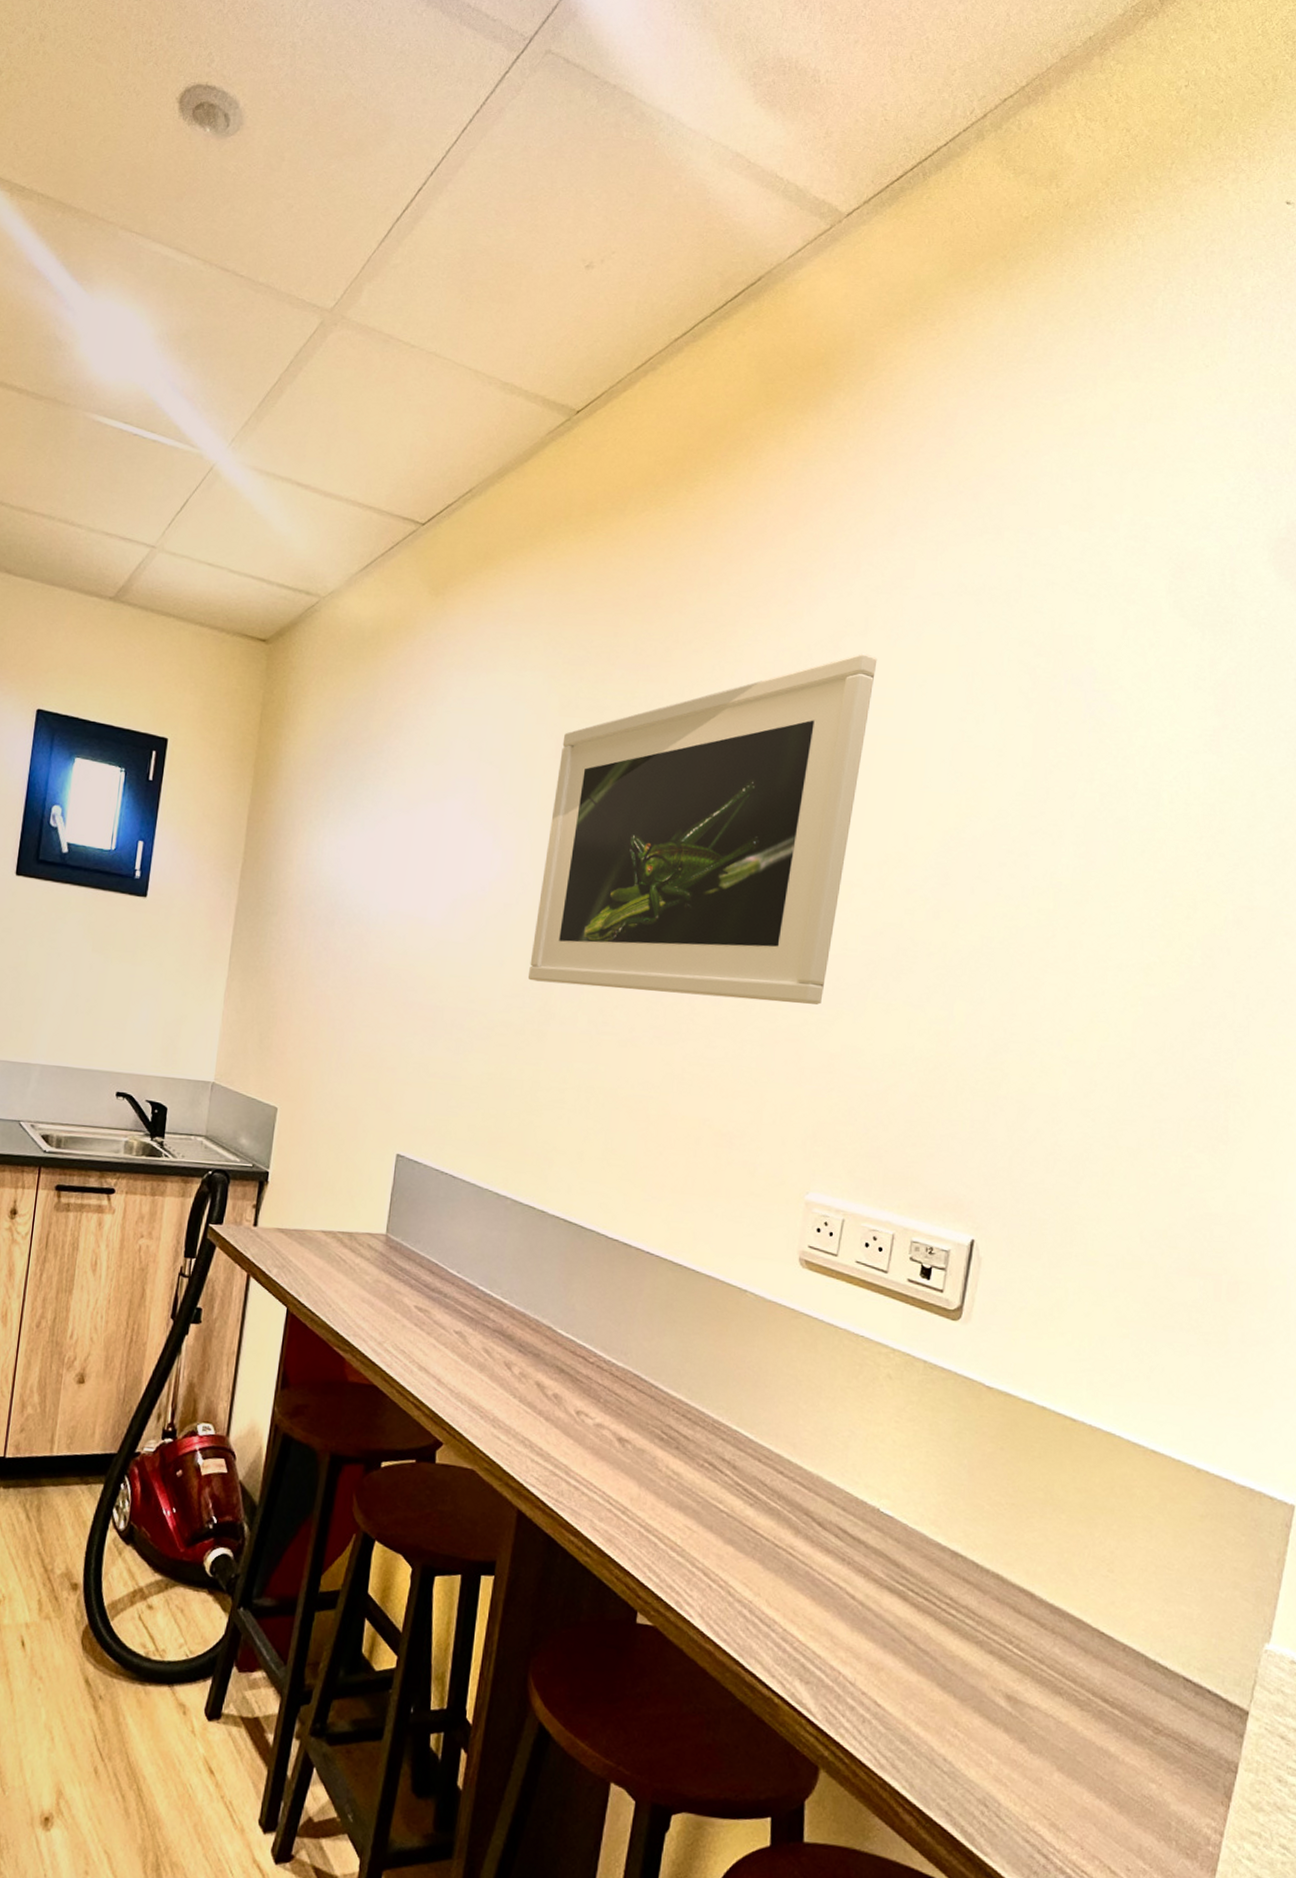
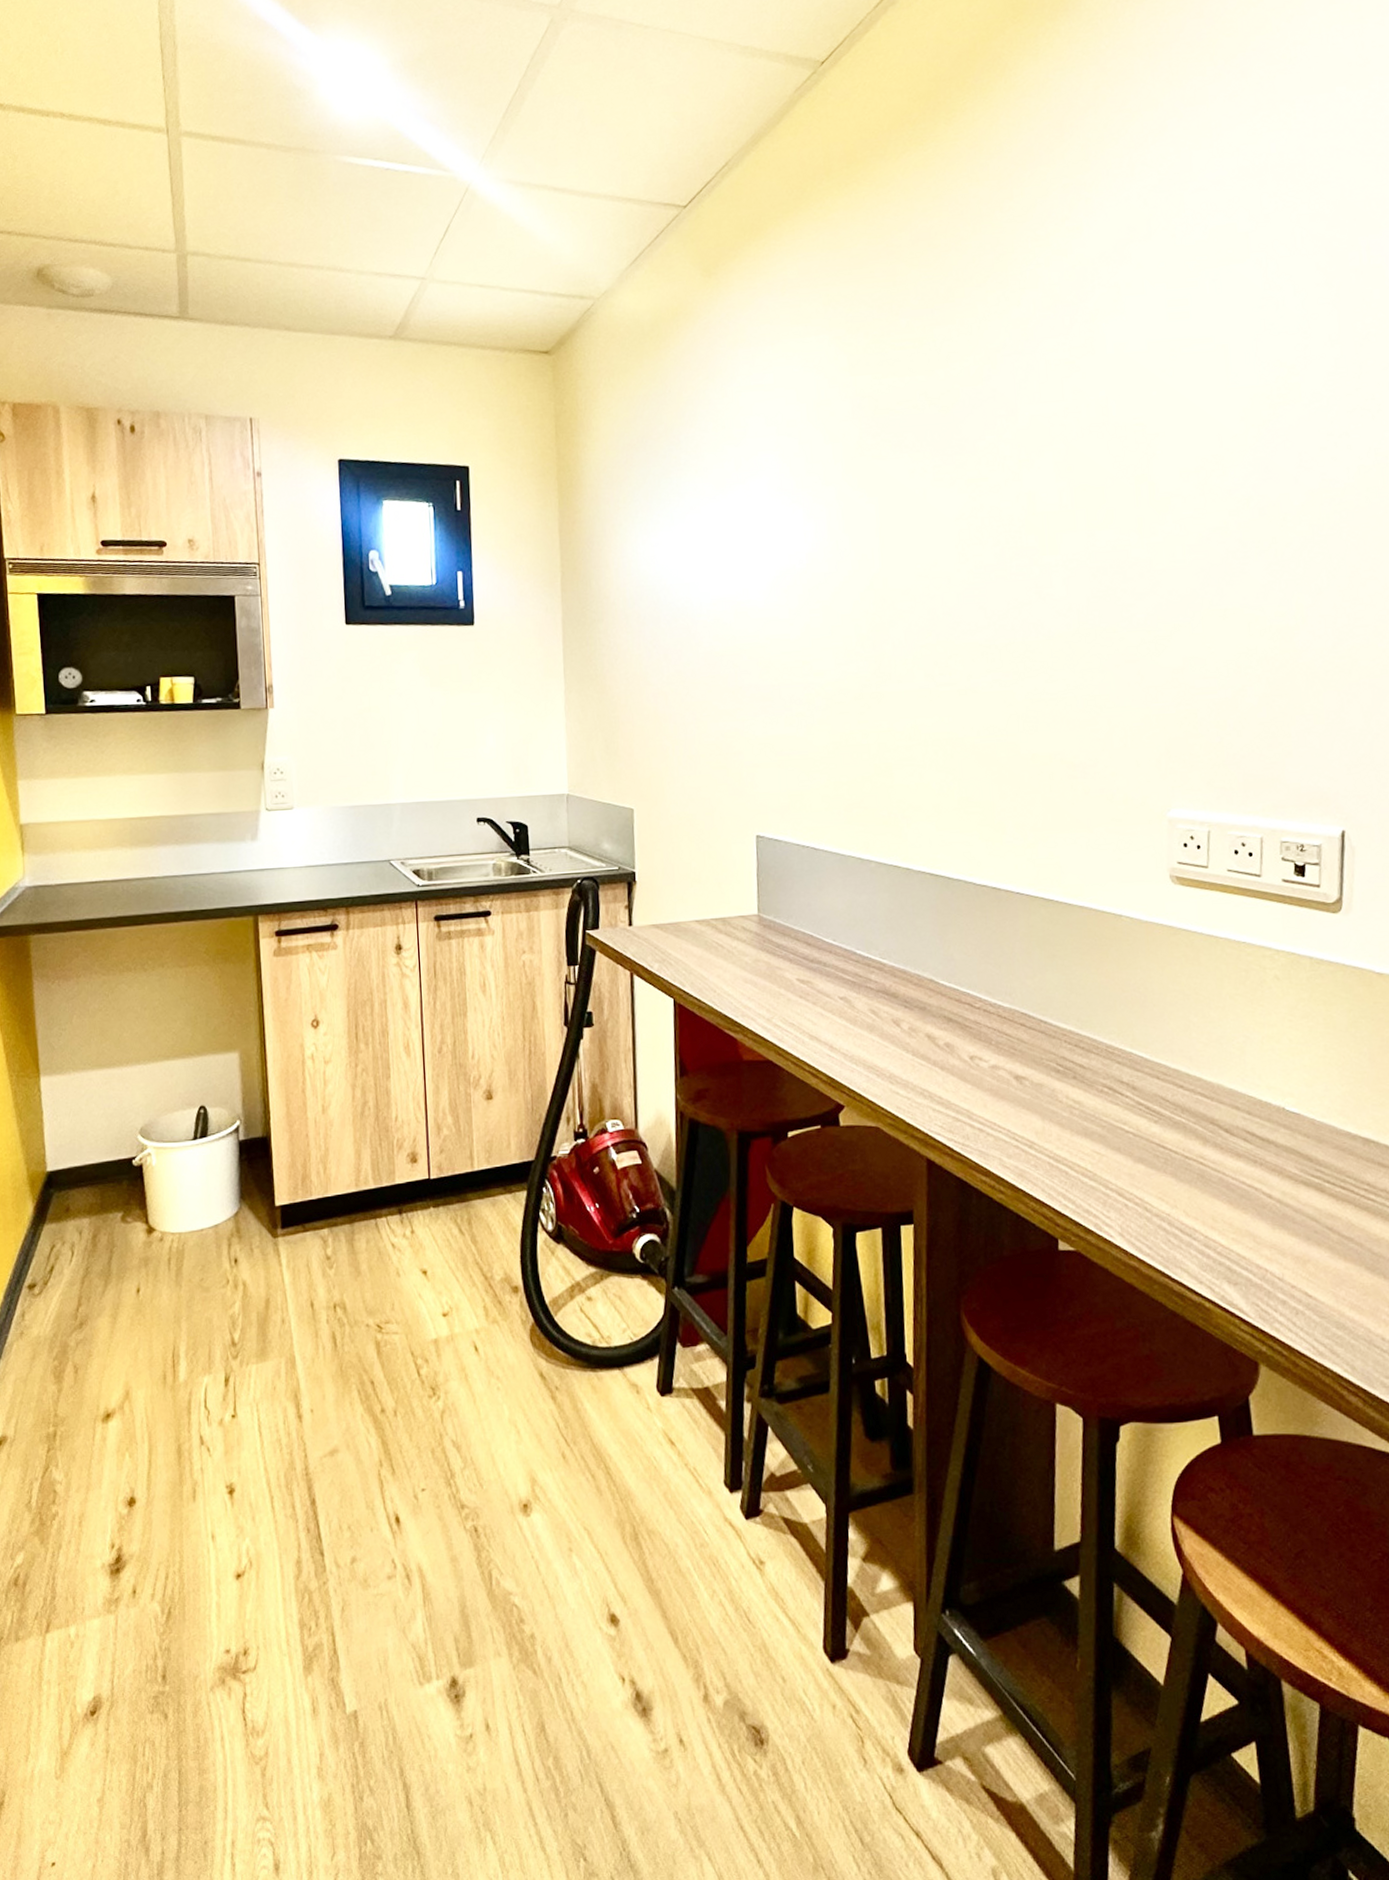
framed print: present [528,653,878,1005] -> none [857,257,1166,645]

